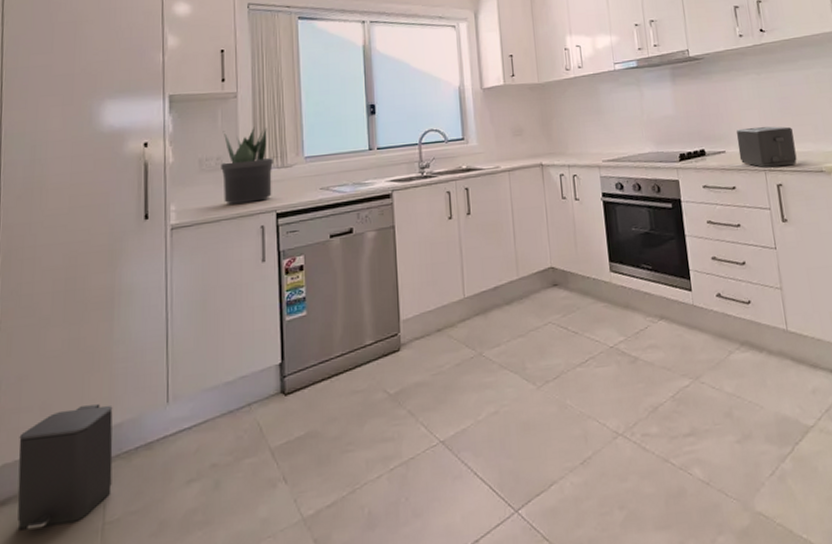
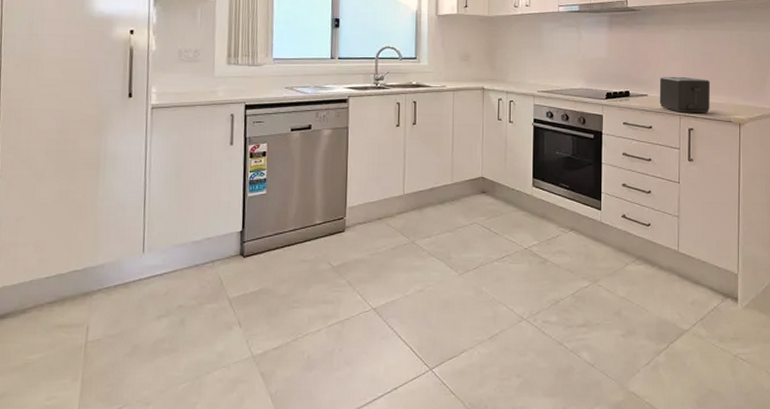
pedal bin: present [17,404,113,530] -> none [14,247,97,340]
planter: present [221,127,273,205] -> none [198,27,245,94]

